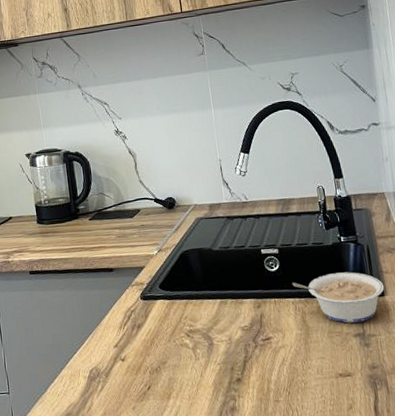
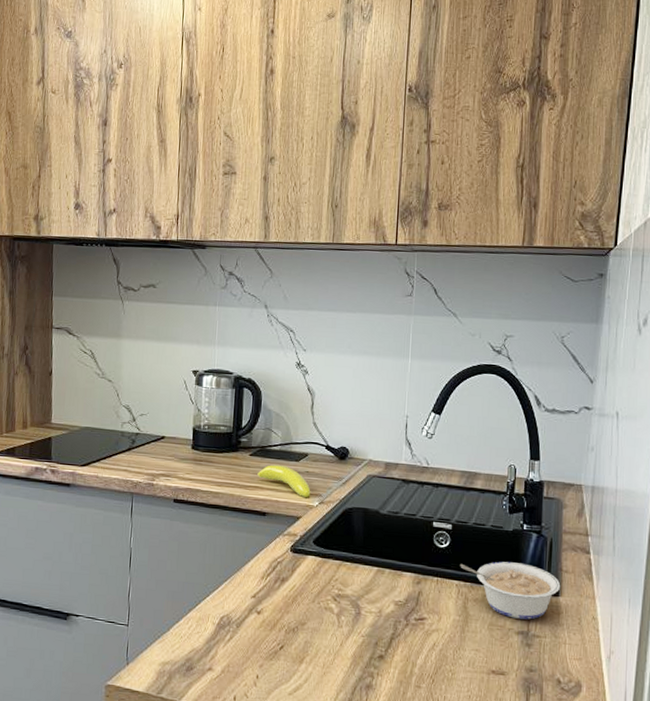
banana: none [99,223,149,249] -> present [257,464,311,498]

